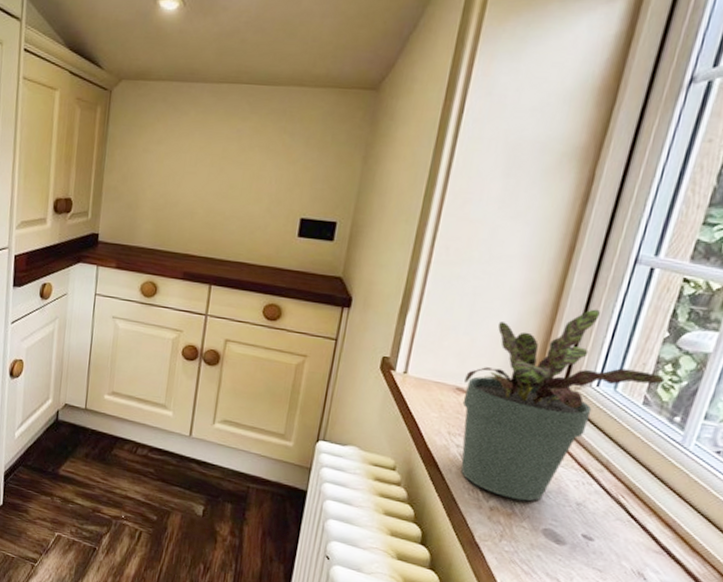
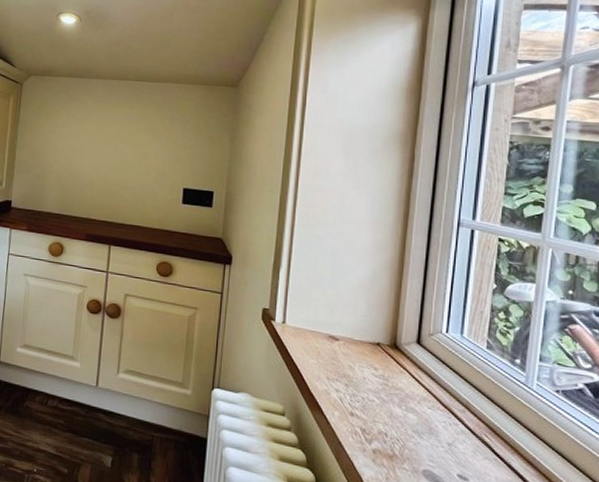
potted plant: present [461,309,665,501] -> none [335,264,501,443]

